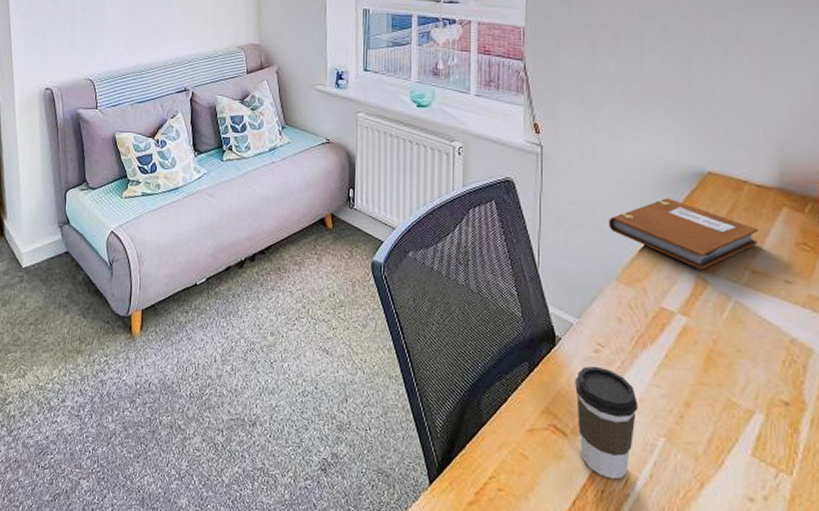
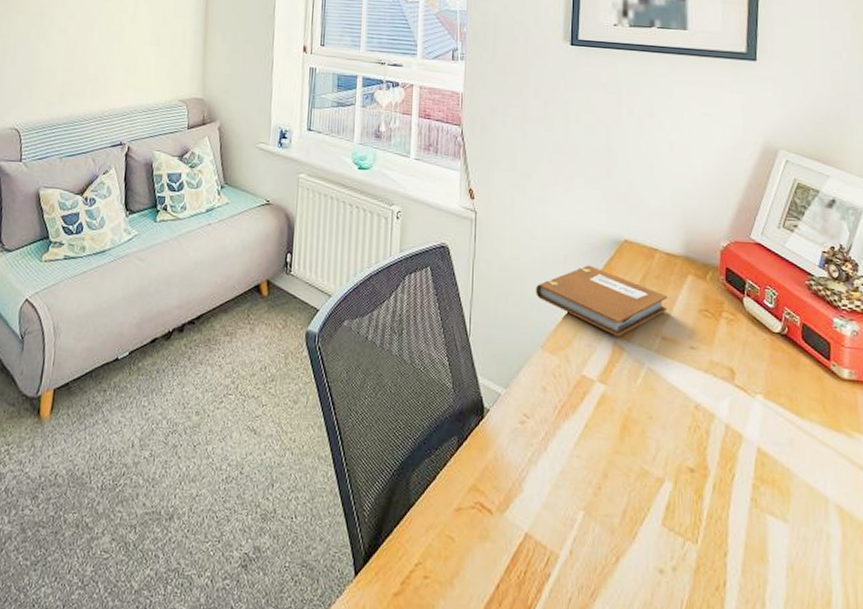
coffee cup: present [575,366,638,480] -> none [501,438,560,559]

